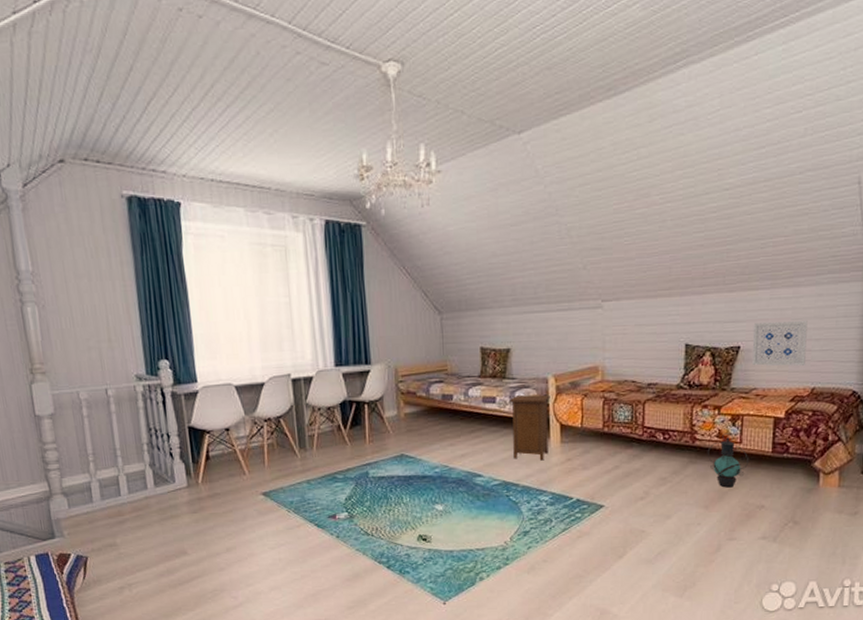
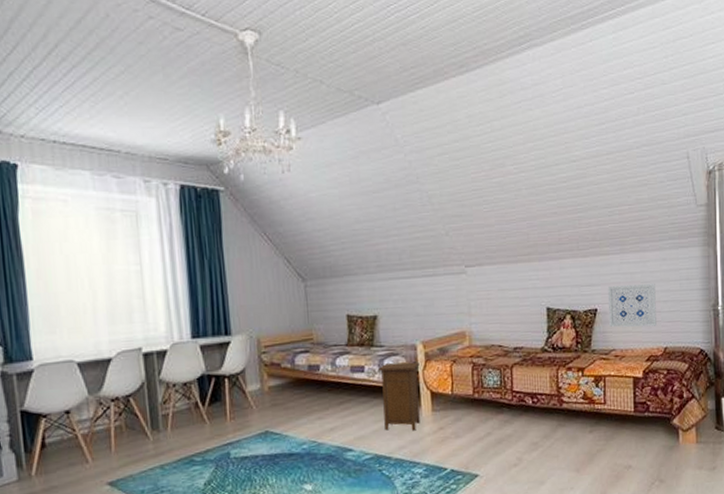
lantern: present [707,433,748,488] -> none [574,394,613,450]

